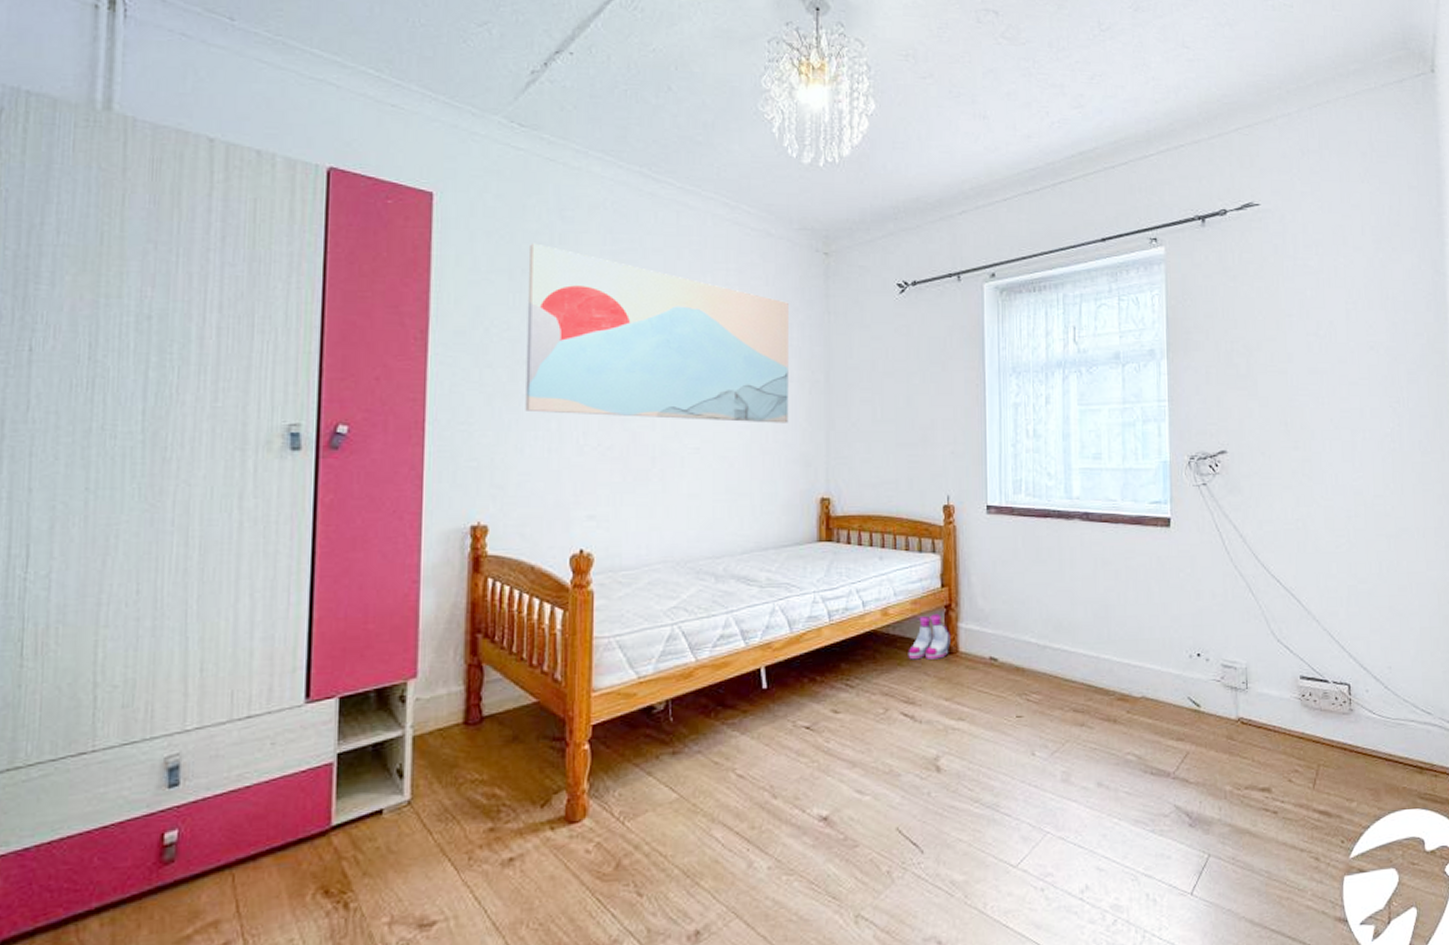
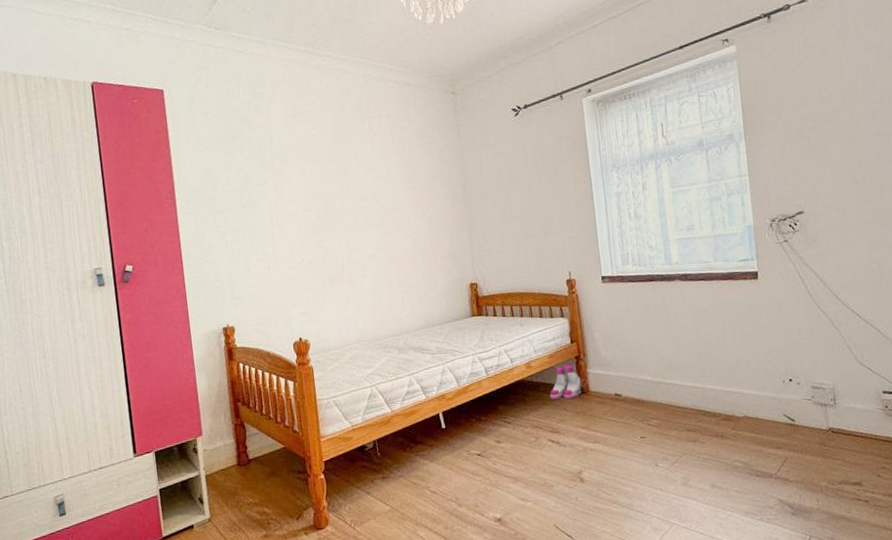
wall art: present [525,243,789,423] -> none [234,116,439,242]

